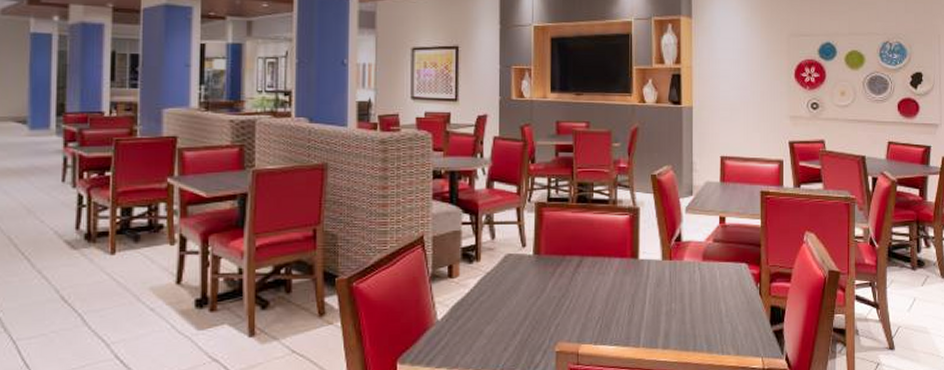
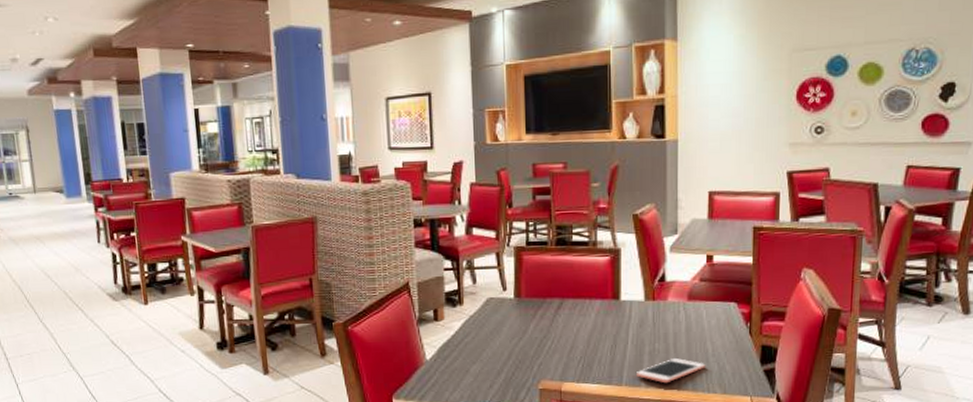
cell phone: none [654,319,720,345] -> present [637,358,706,384]

